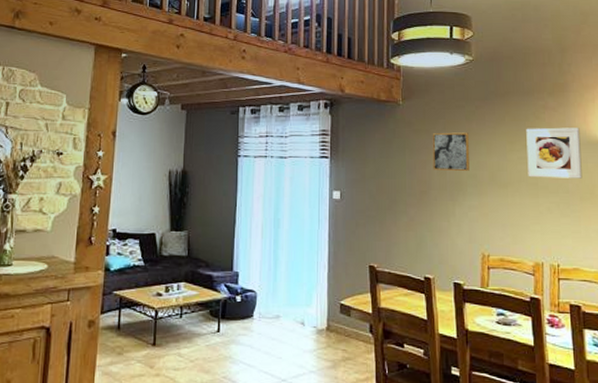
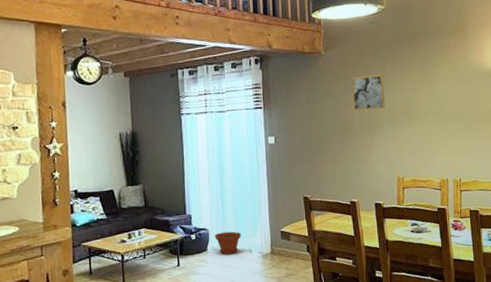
plant pot: none [263,297,294,326] -> present [215,231,242,255]
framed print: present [526,127,583,179] -> none [432,62,480,109]

